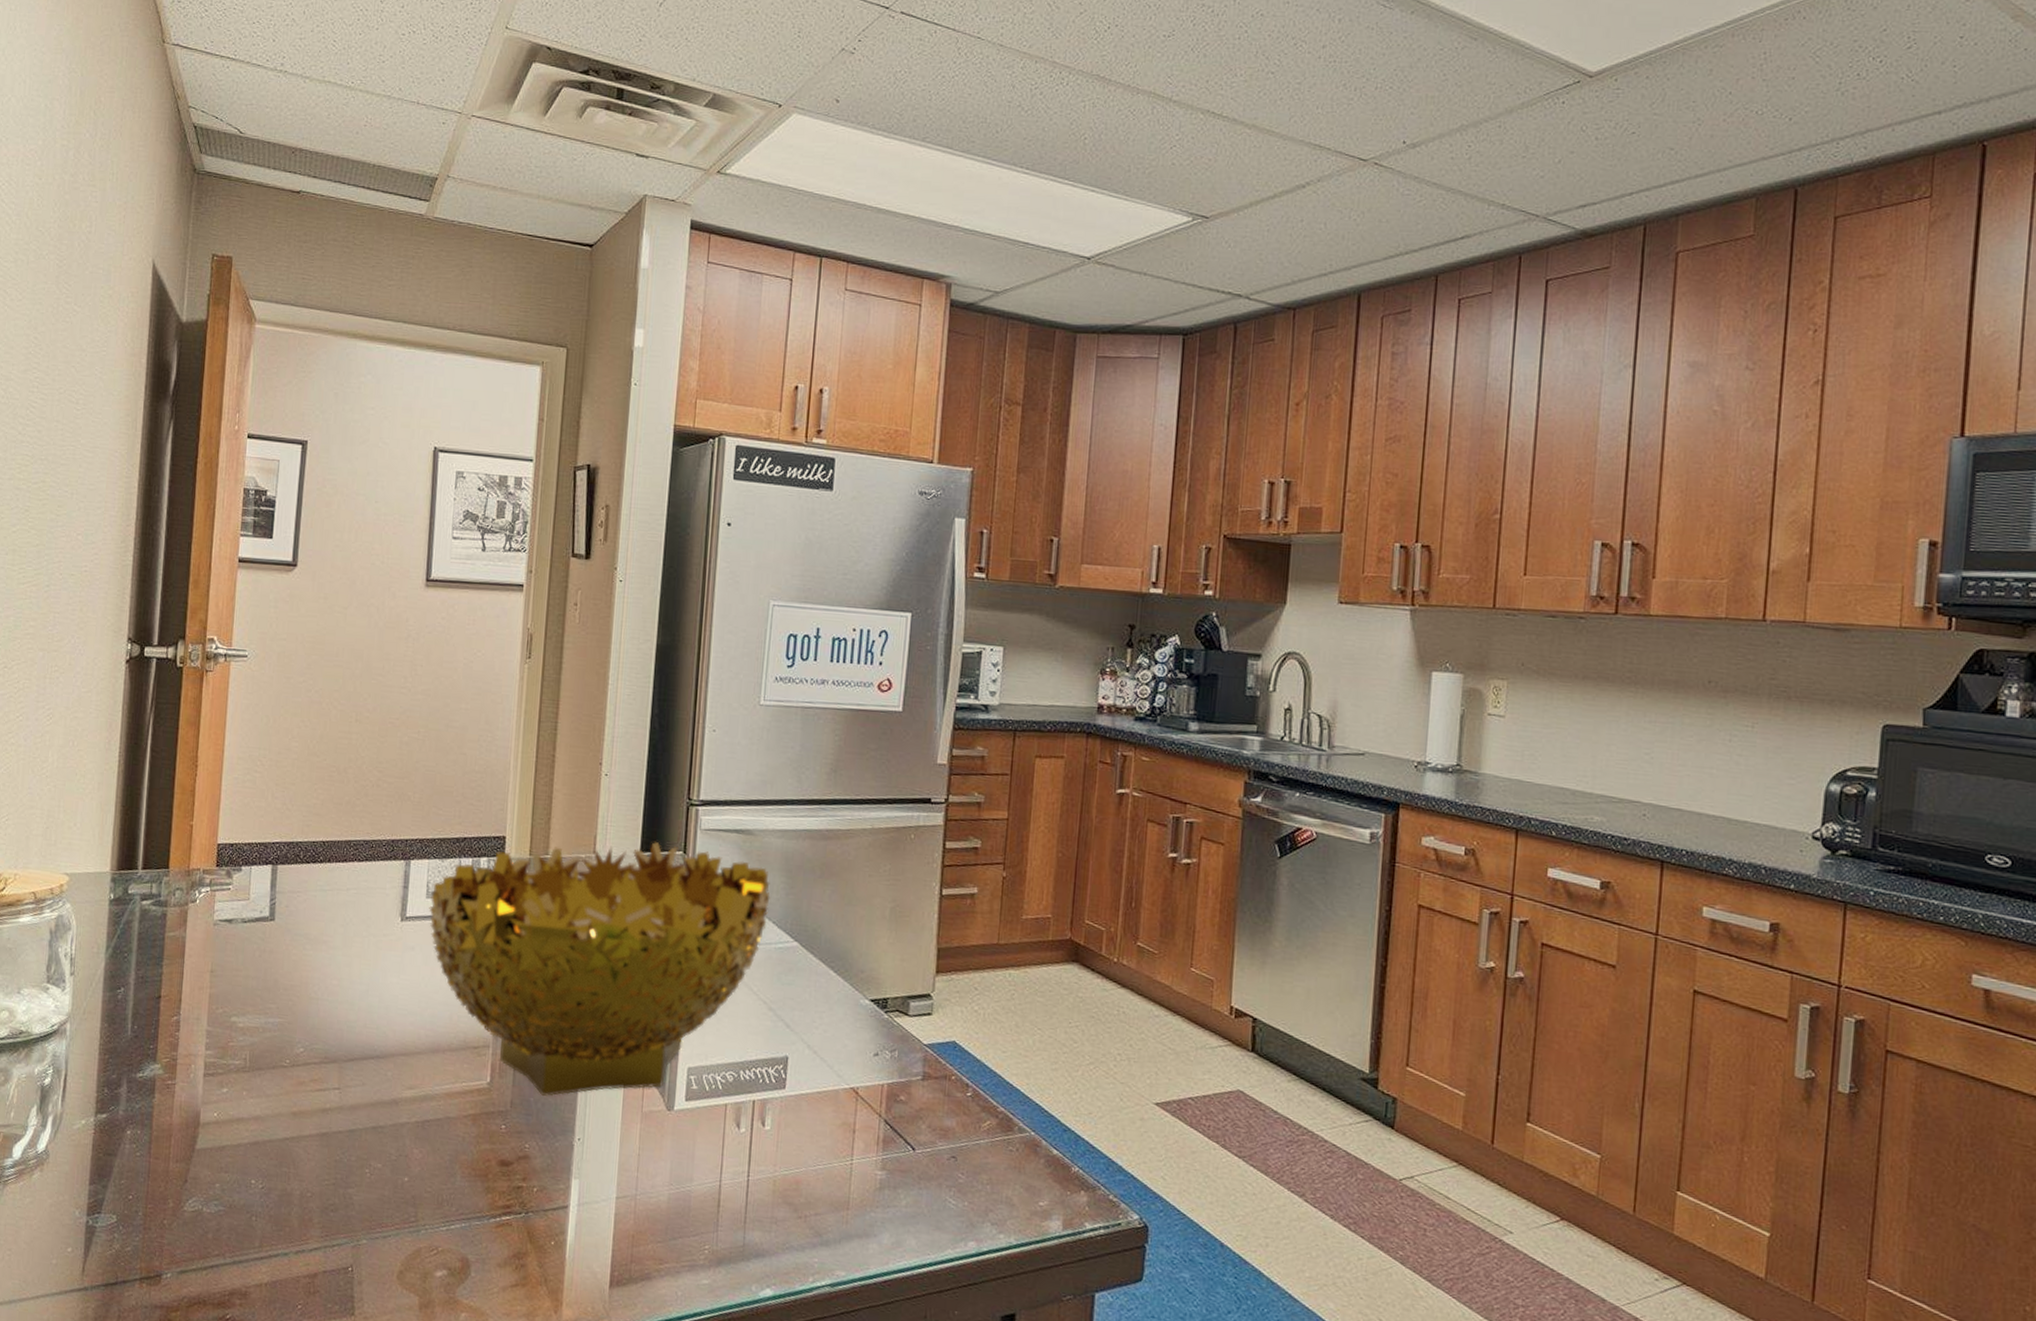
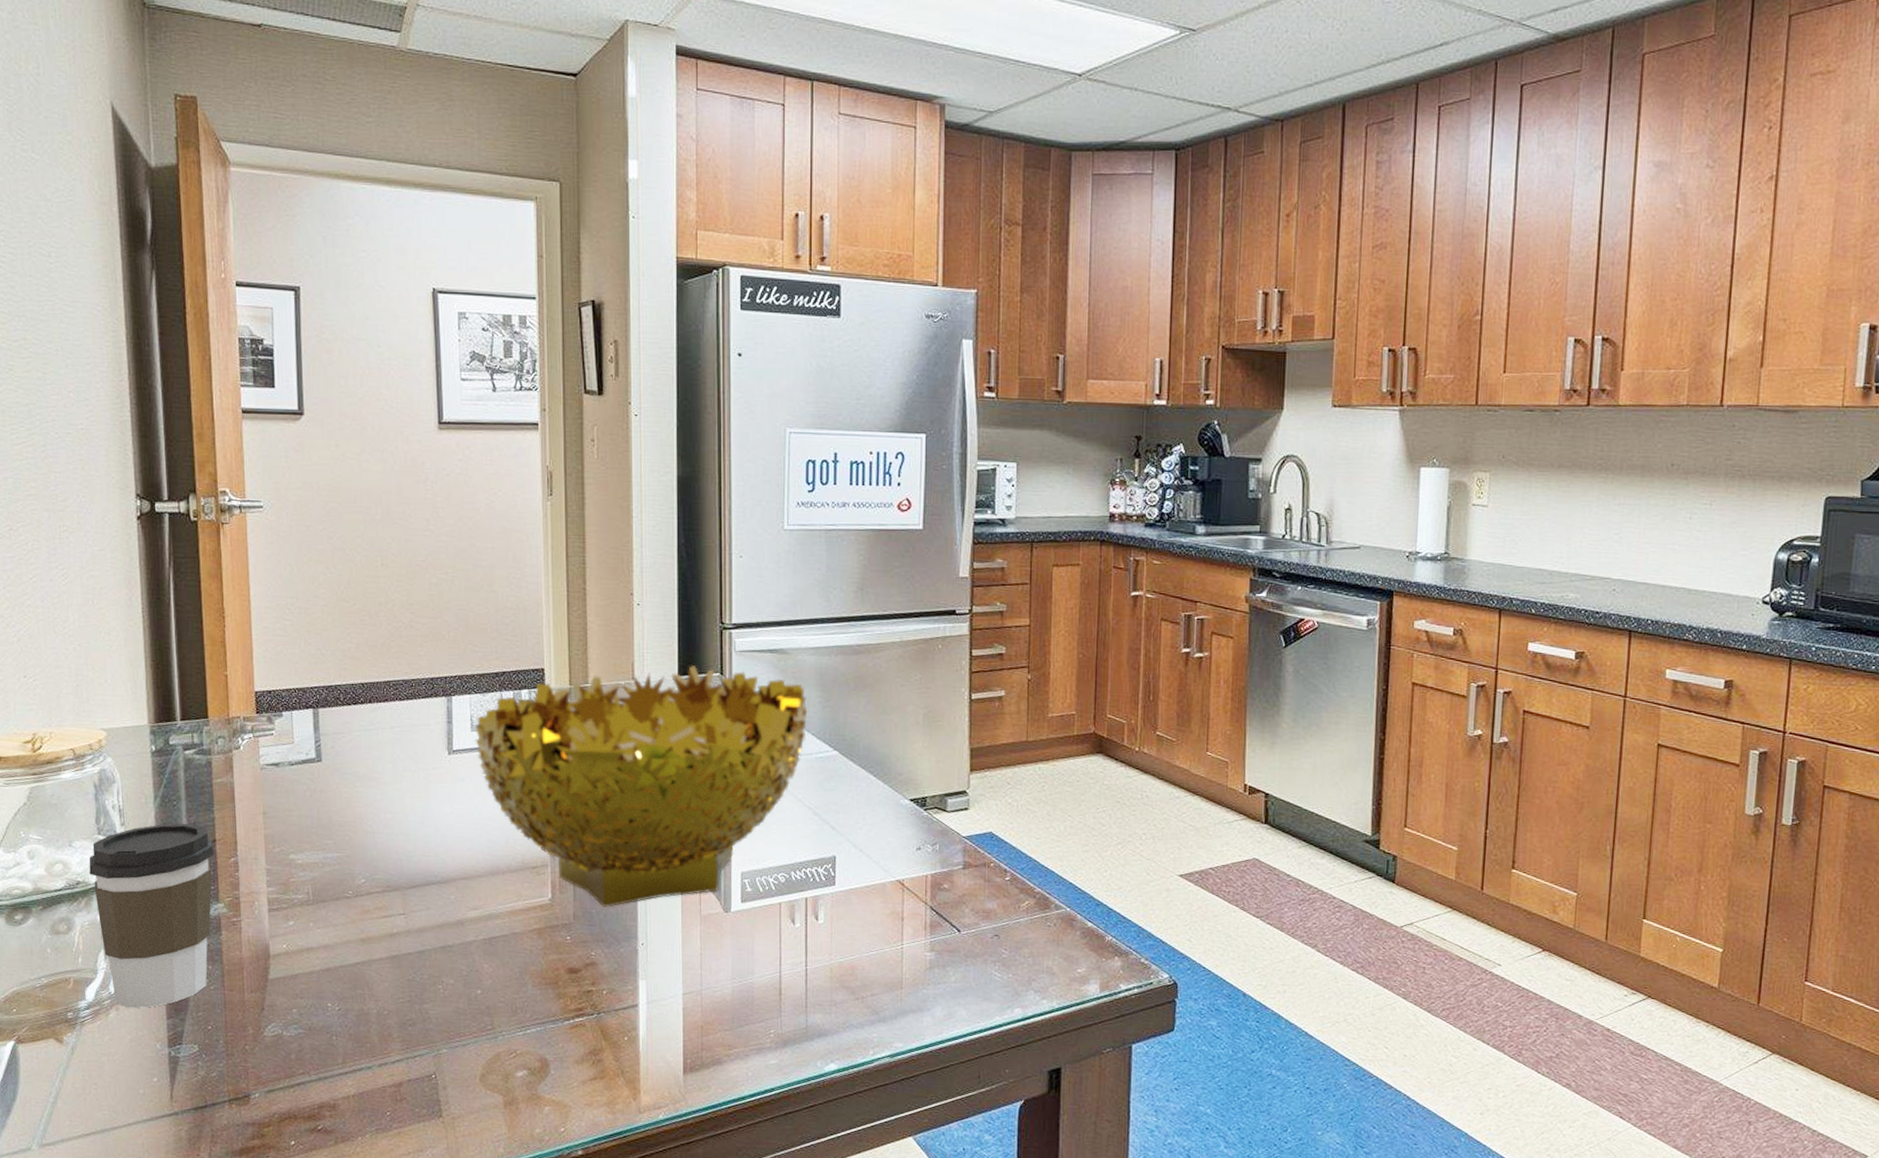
coffee cup: none [33,975,158,1171] -> present [89,823,215,1008]

